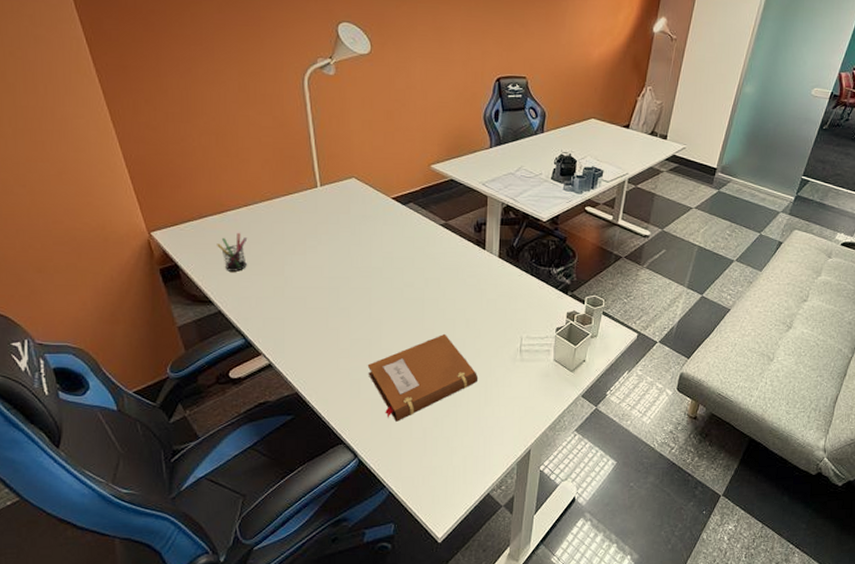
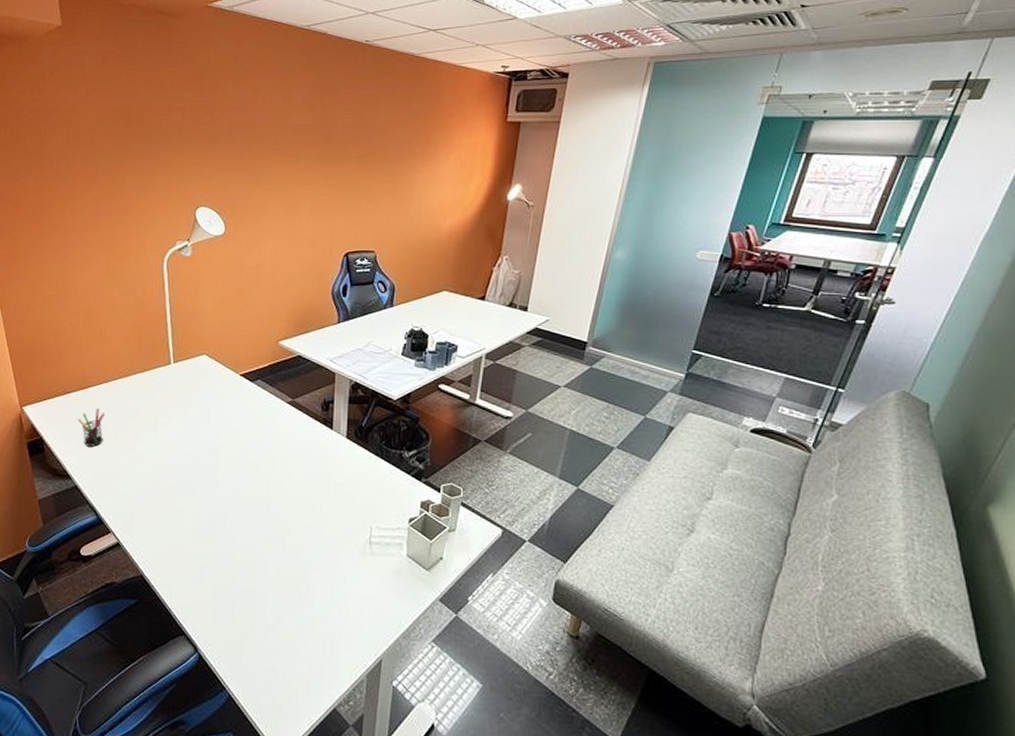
notebook: present [367,333,479,422] -> none [211,519,325,615]

